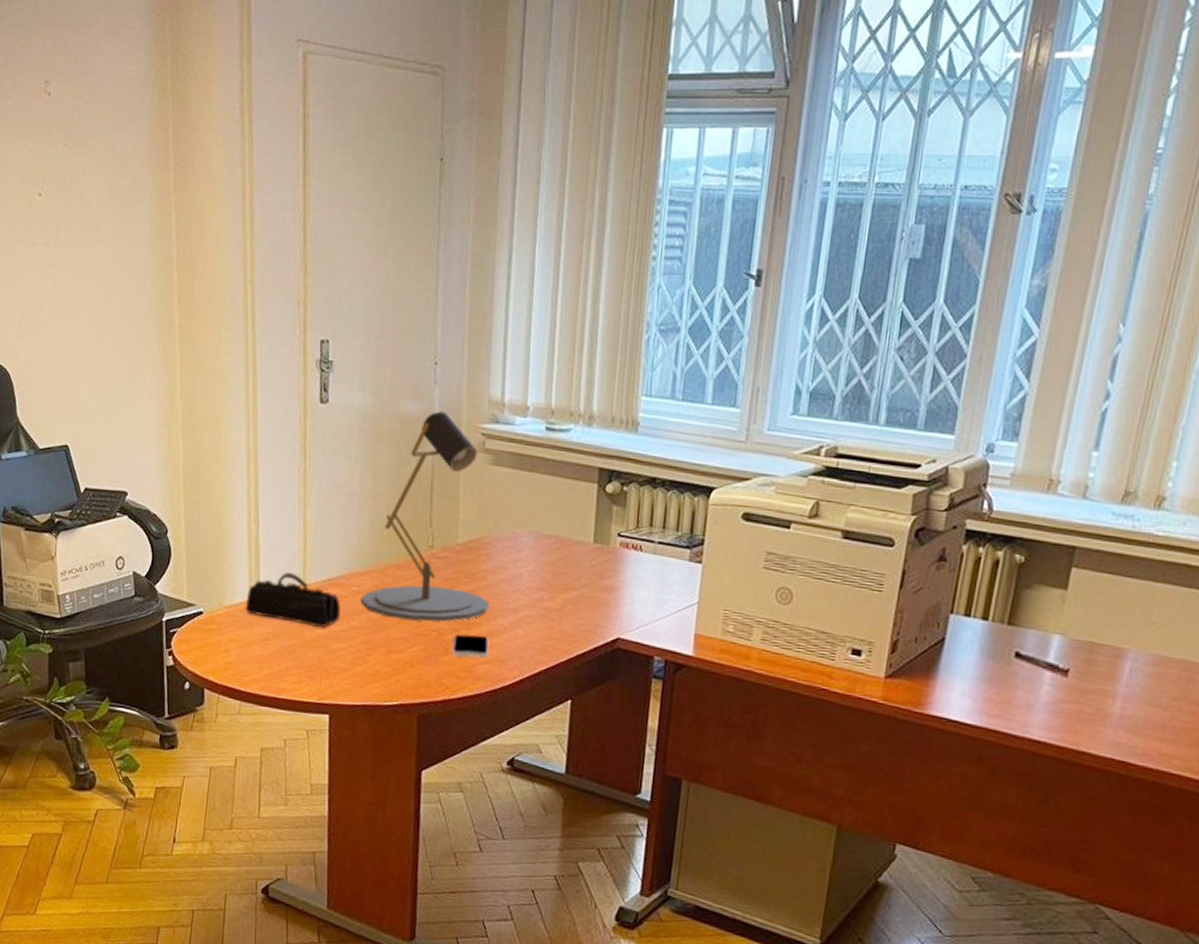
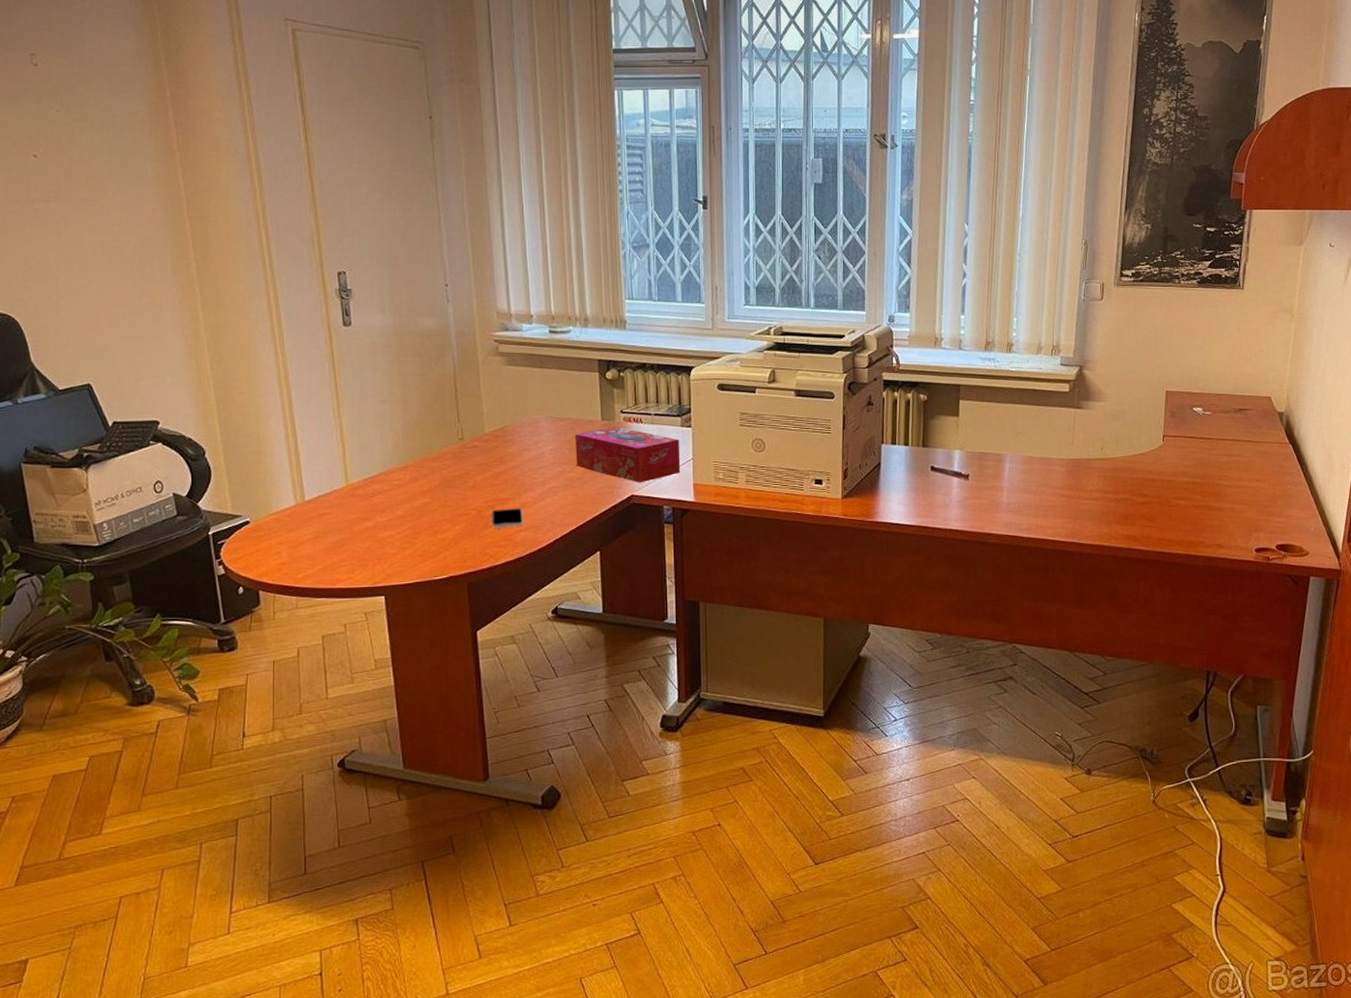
pencil case: present [245,572,341,627] -> none [291,476,384,520]
desk lamp: present [360,411,489,622] -> none [402,324,519,504]
tissue box: none [556,552,685,625] -> present [575,426,681,483]

